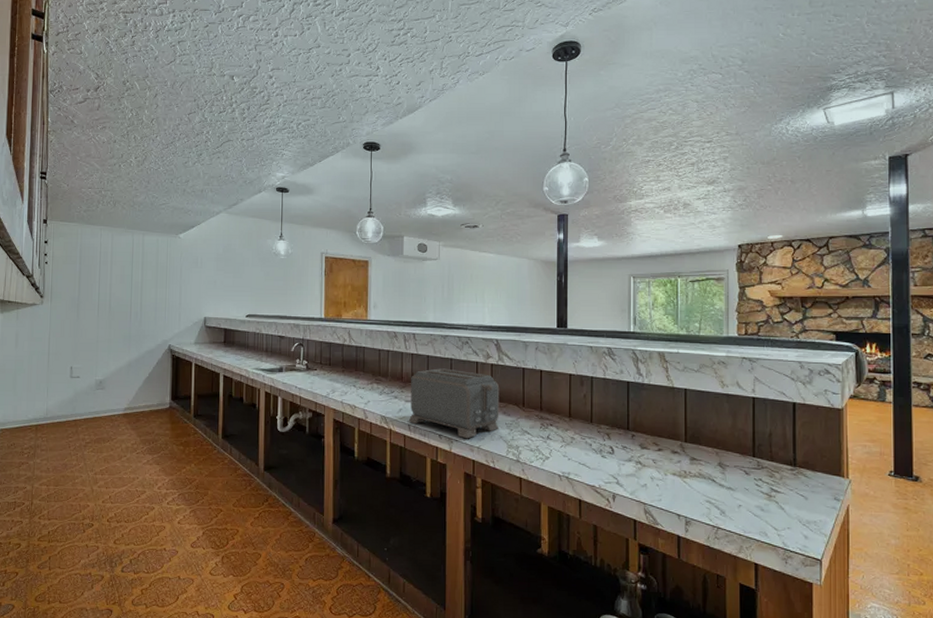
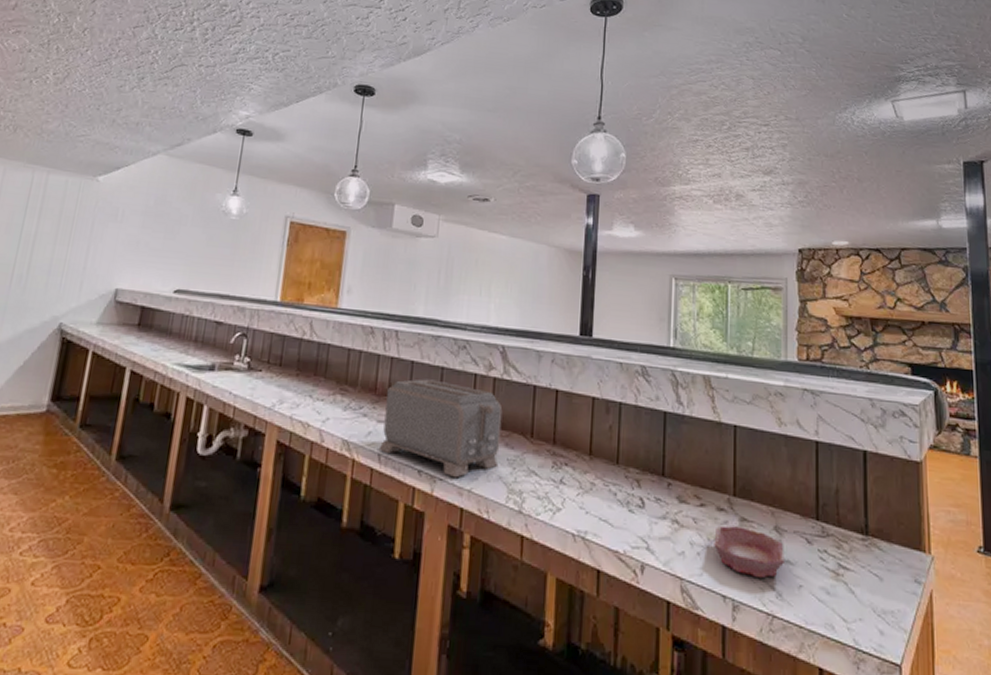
bowl: none [670,464,728,500] -> present [714,525,786,578]

